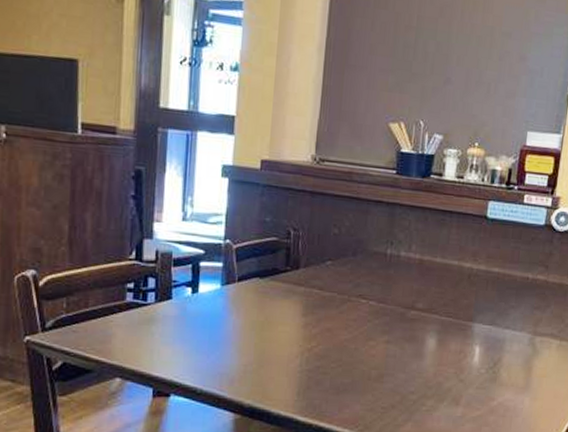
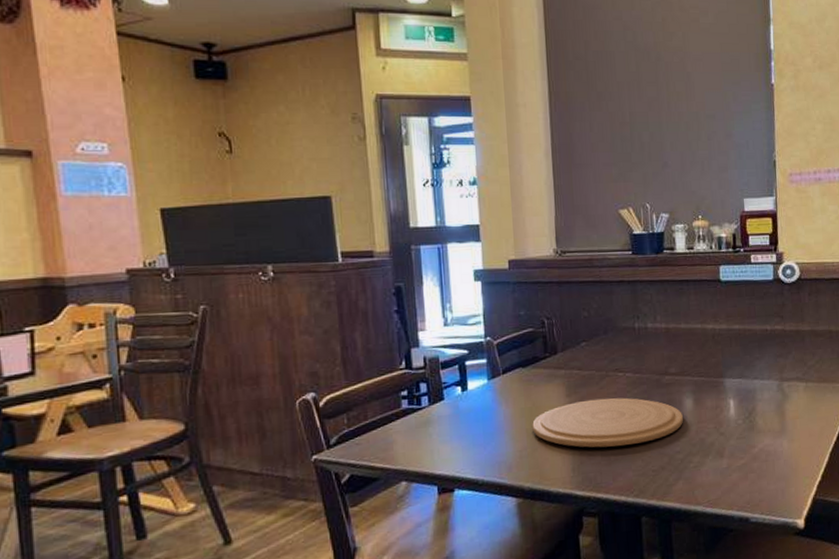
plate: none [261,322,424,378] -> present [532,397,684,448]

